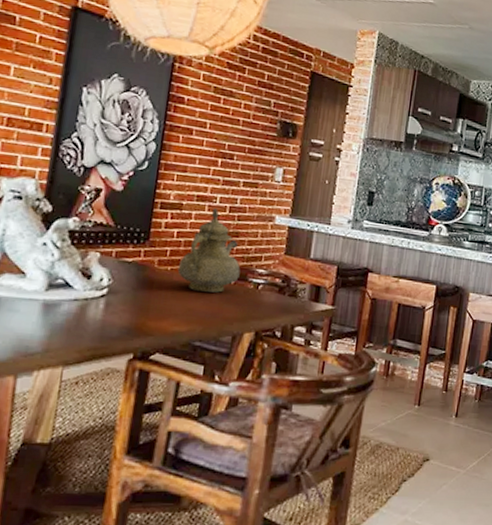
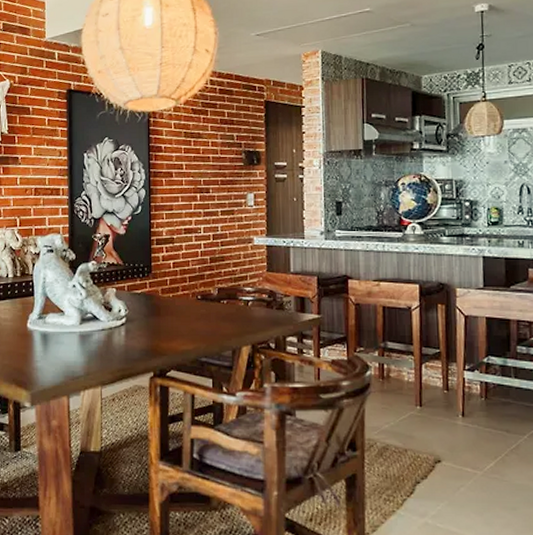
teapot: present [177,208,241,293] -> none [178,238,230,313]

